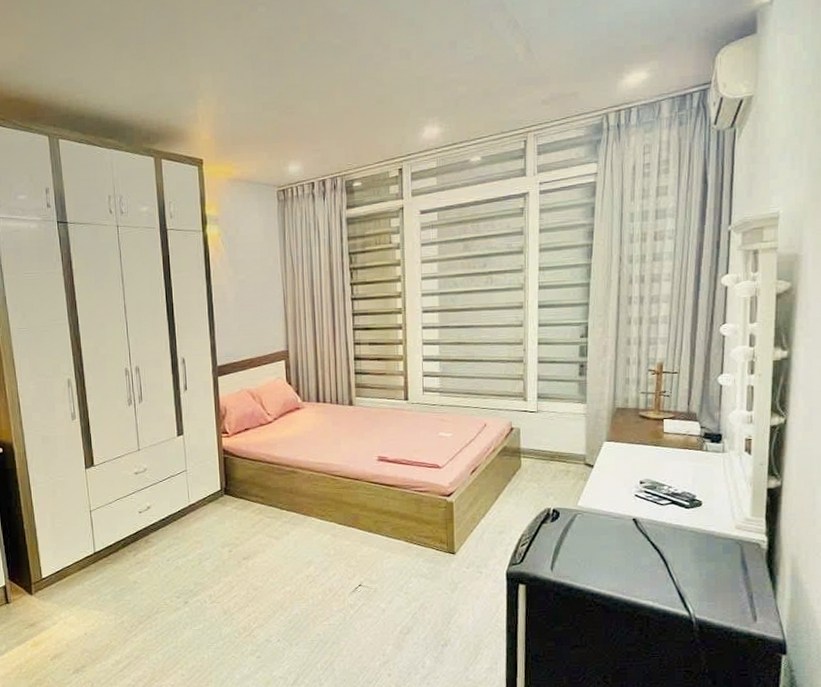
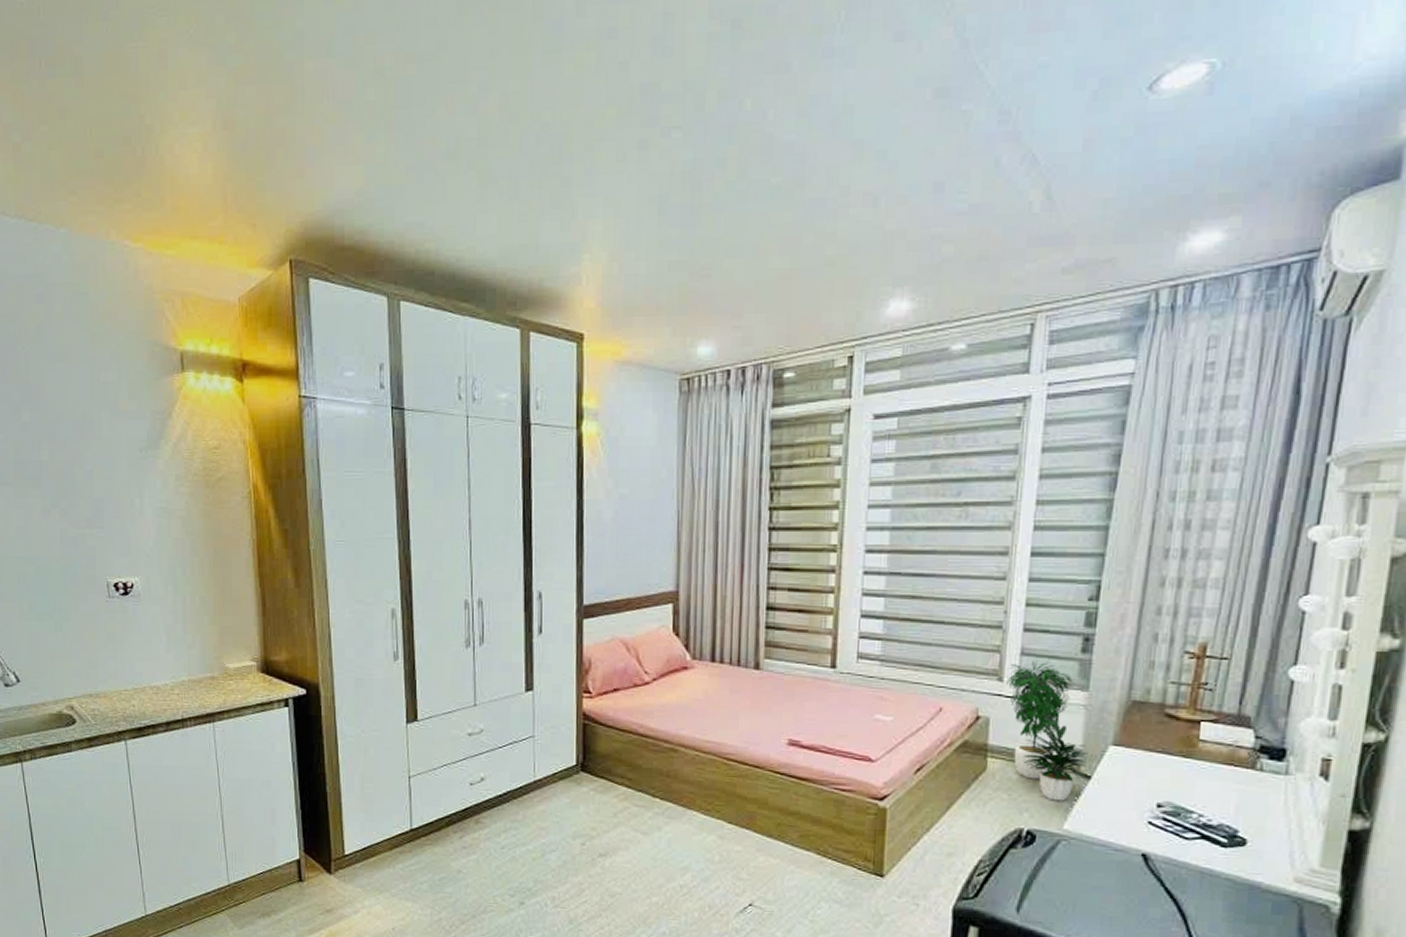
potted plant: none [529,383,592,486] -> present [1006,660,1089,801]

